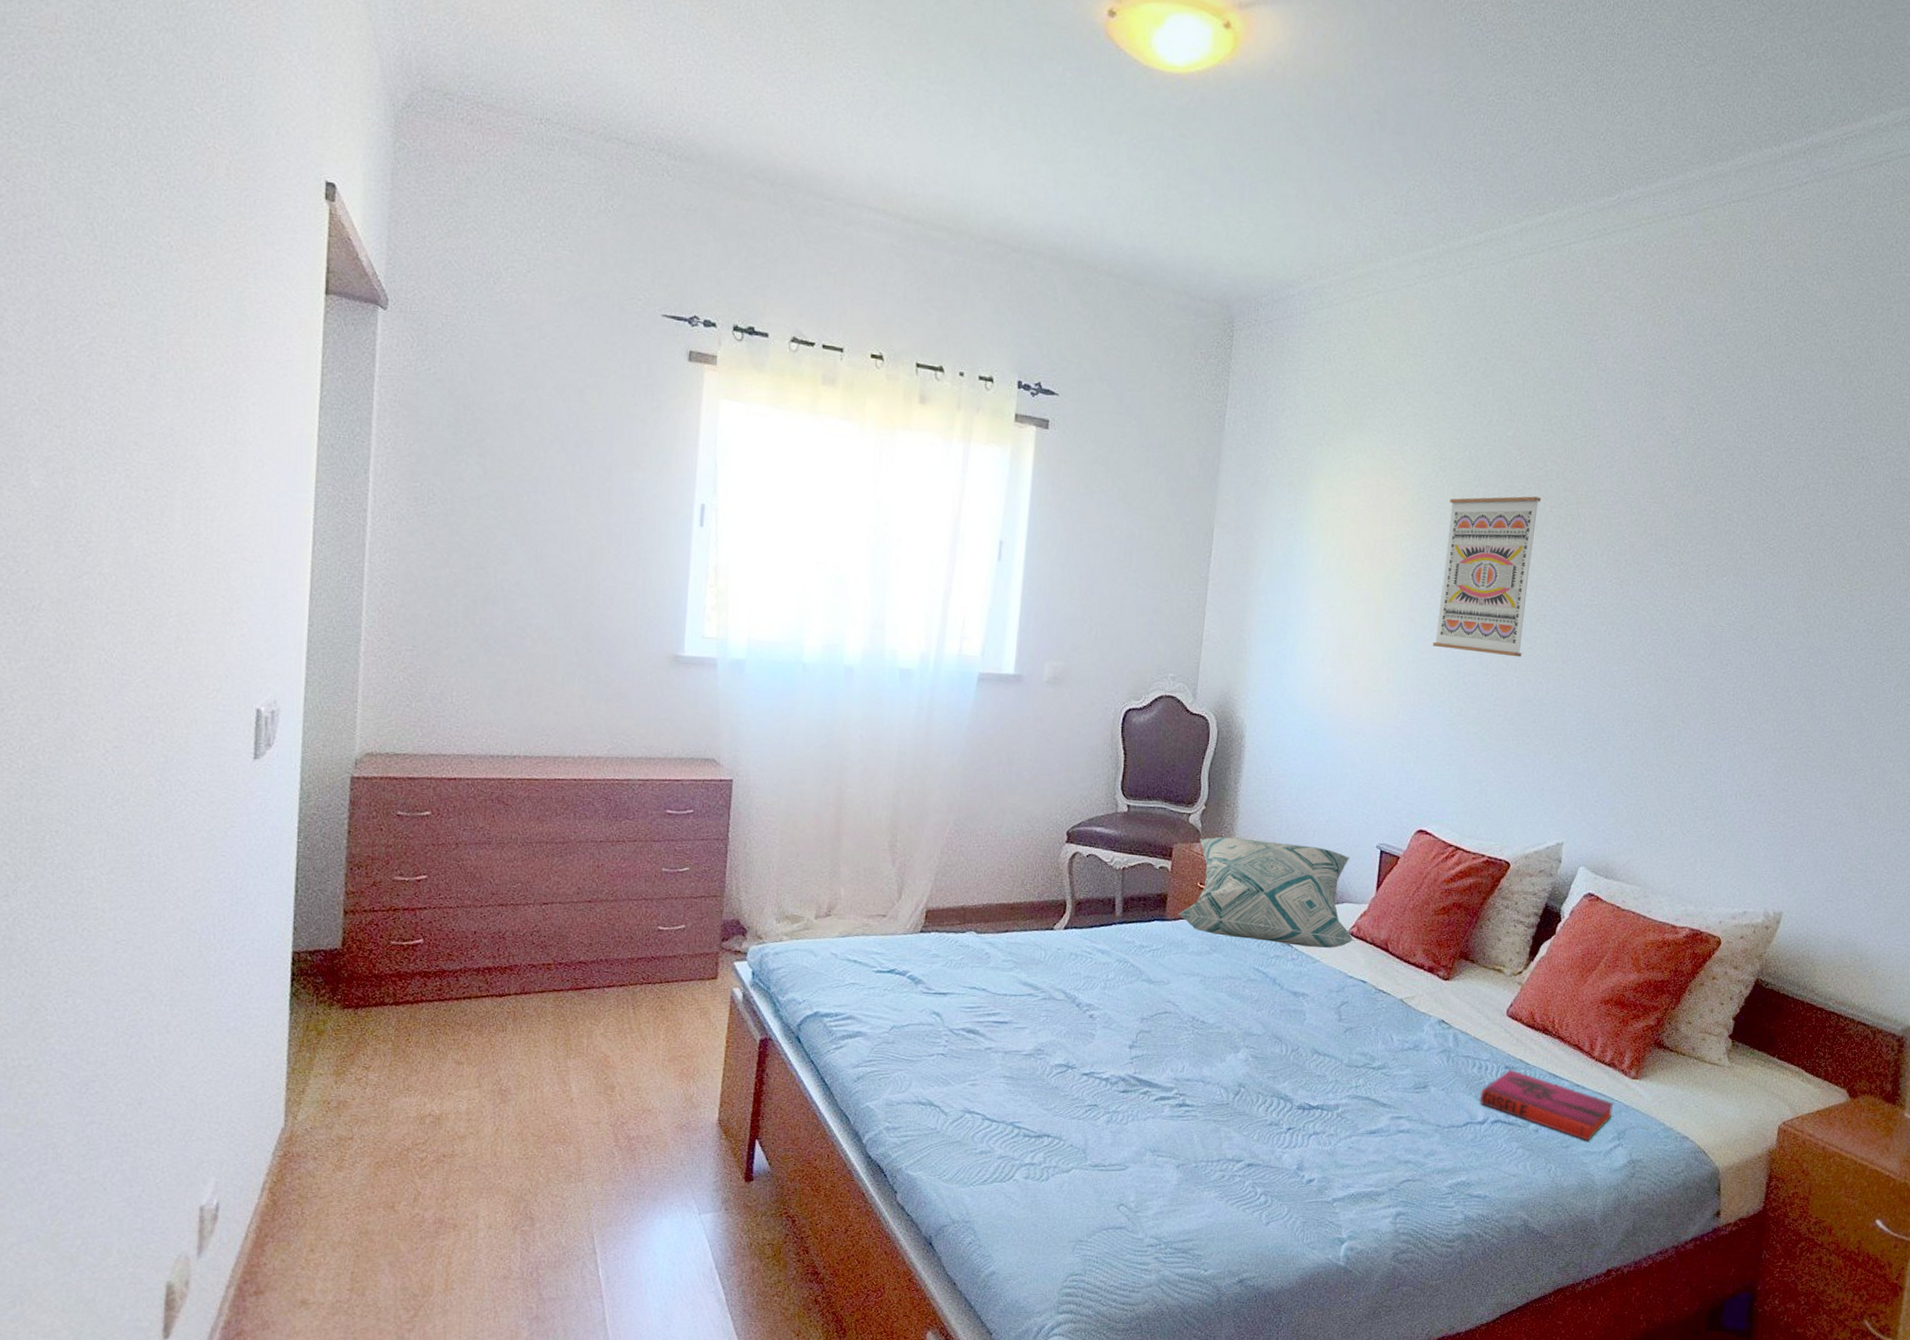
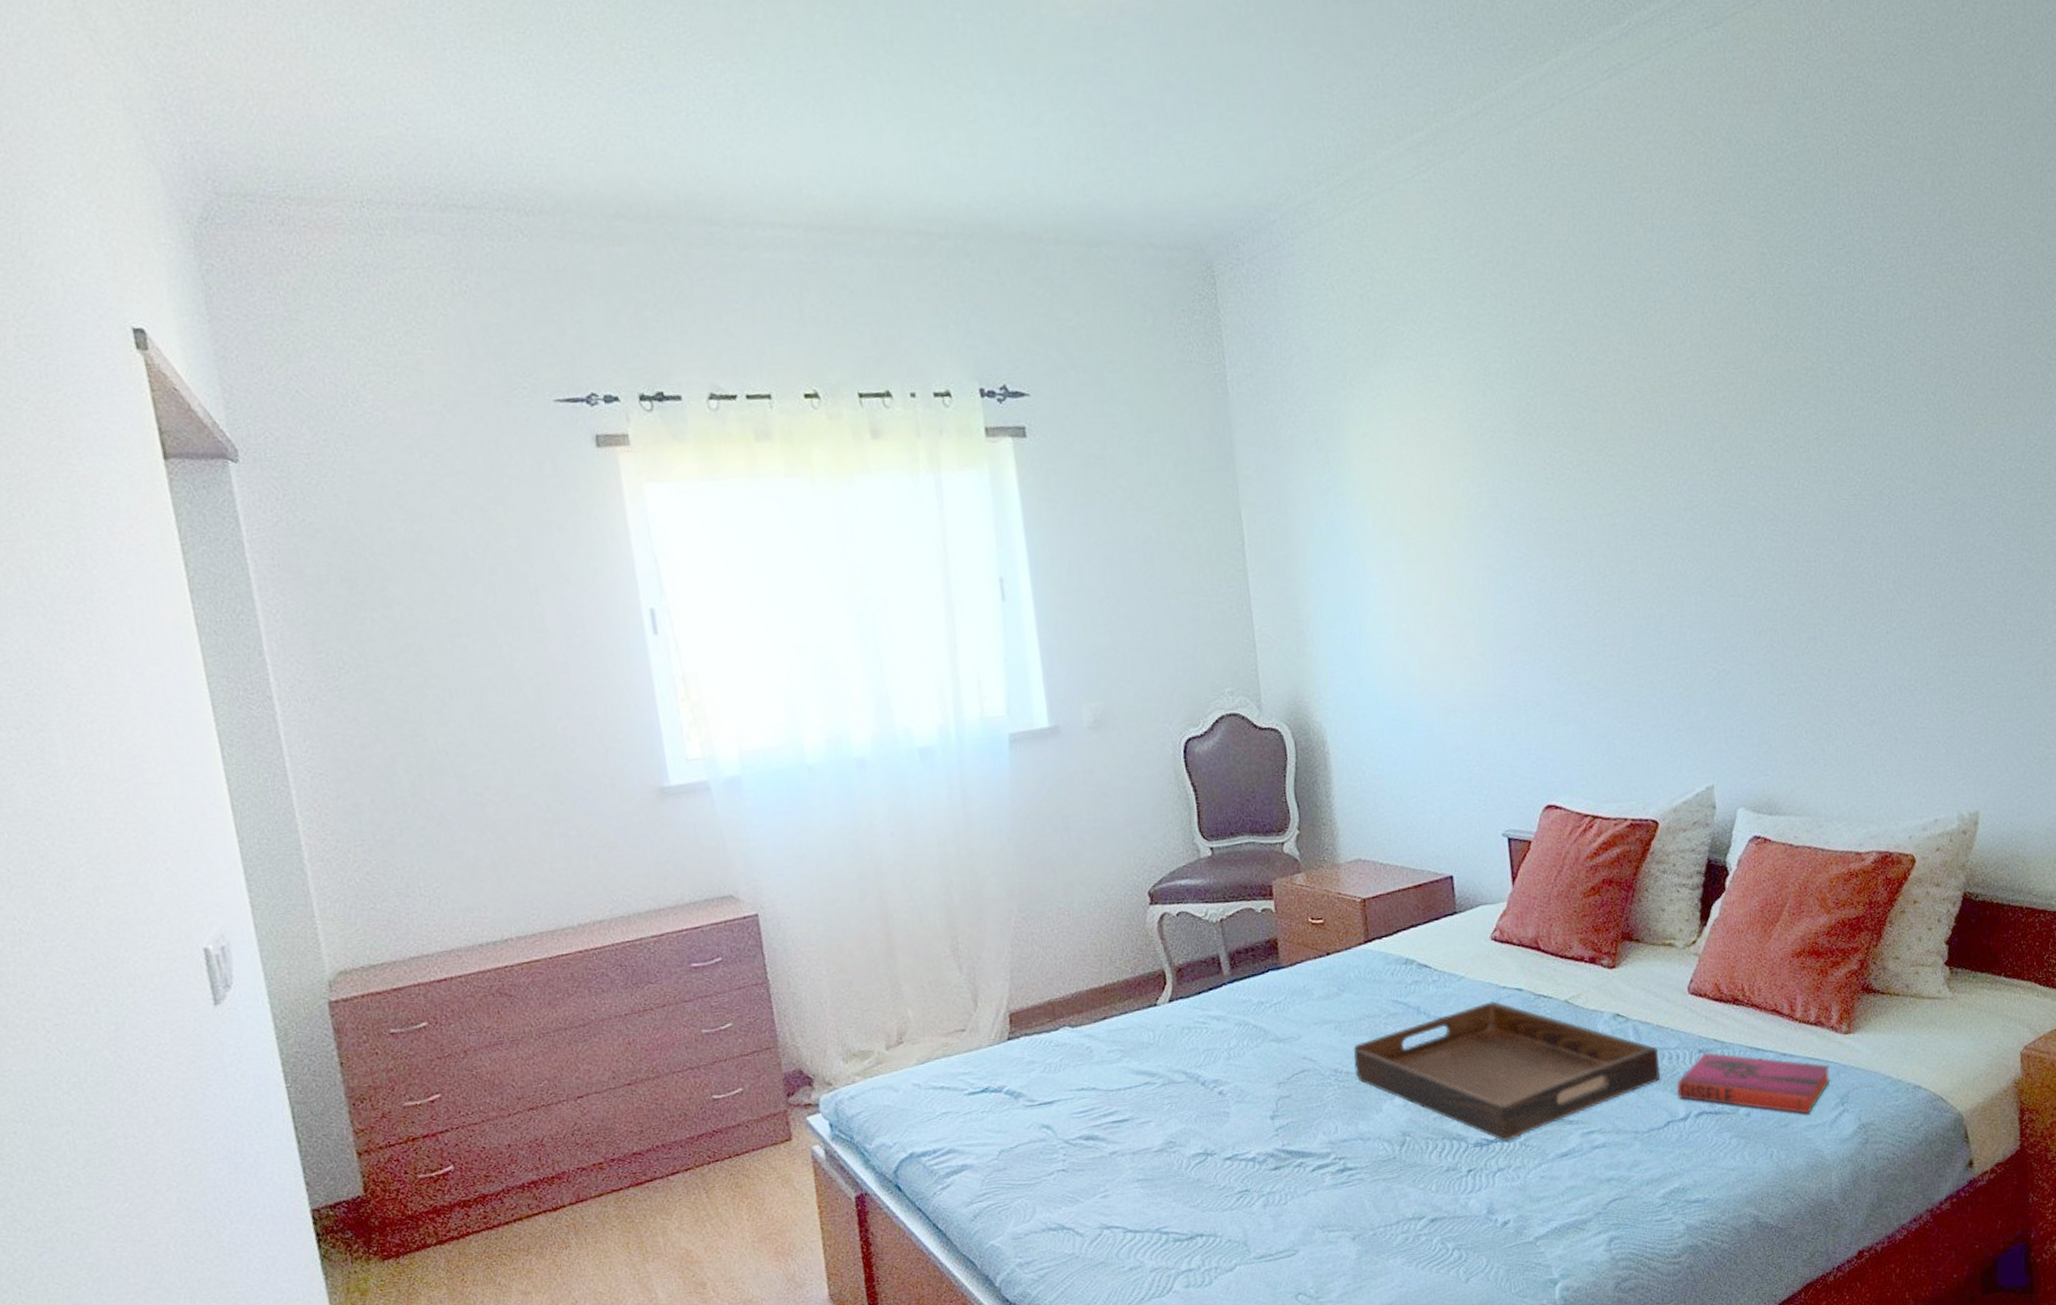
decorative pillow: present [1178,836,1354,948] -> none [1294,849,1499,973]
serving tray: none [1209,987,1471,1110] -> present [1352,1001,1661,1142]
wall art: present [1432,496,1542,657] -> none [1505,394,1624,593]

